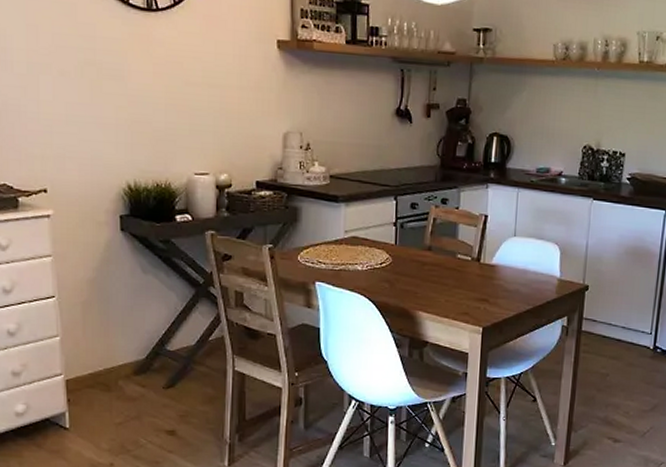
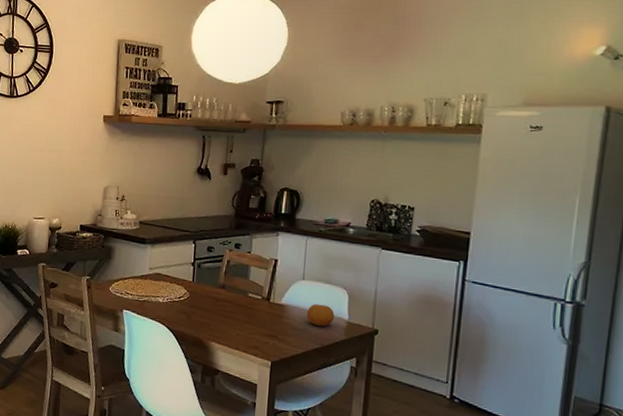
fruit: none [518,262,547,286] -> present [306,304,335,327]

